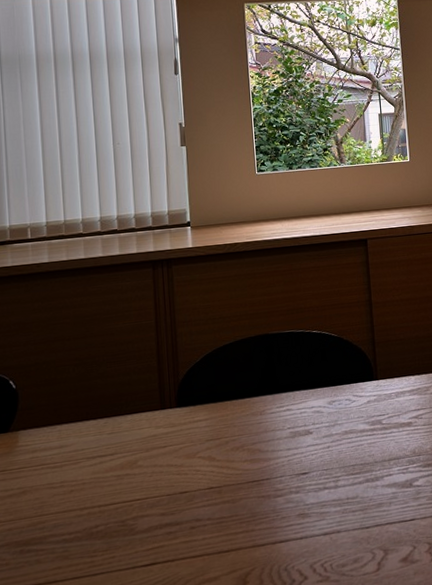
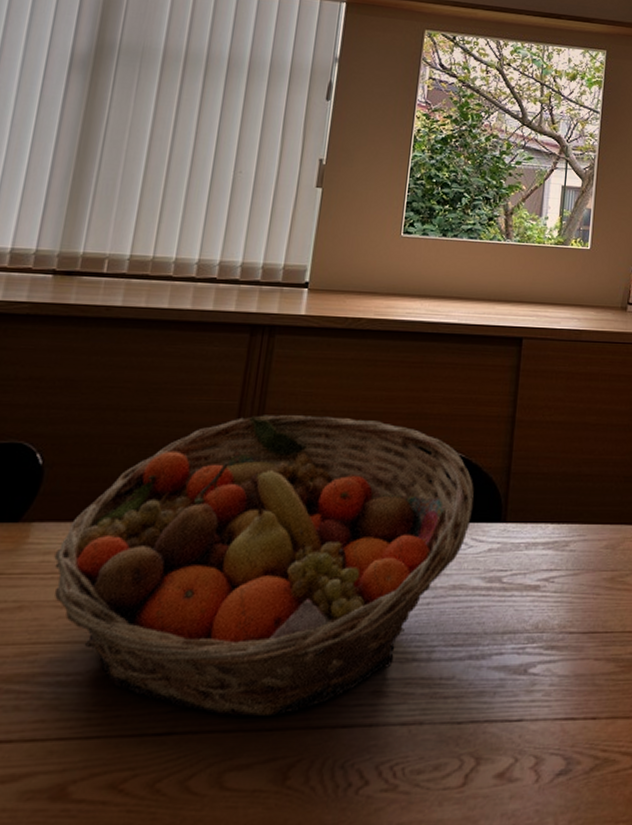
fruit basket: none [40,319,351,546] -> present [54,415,474,718]

